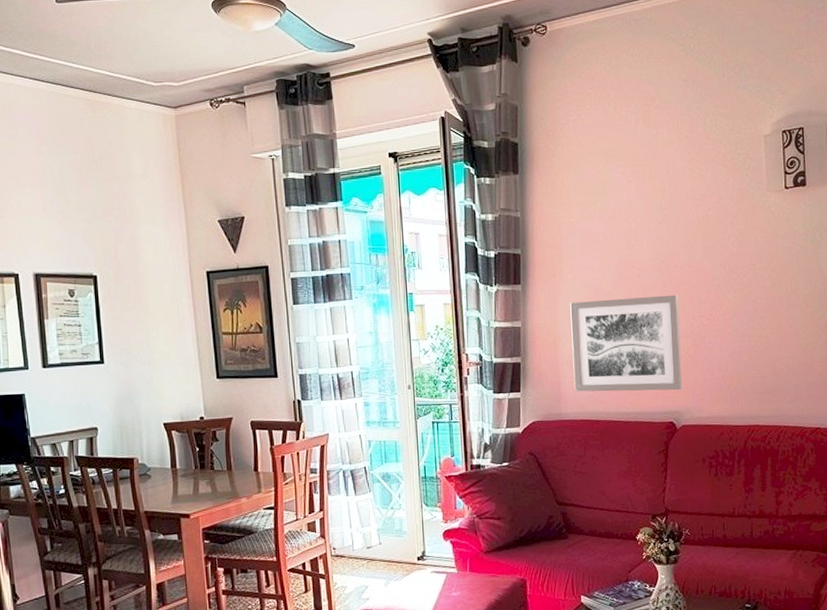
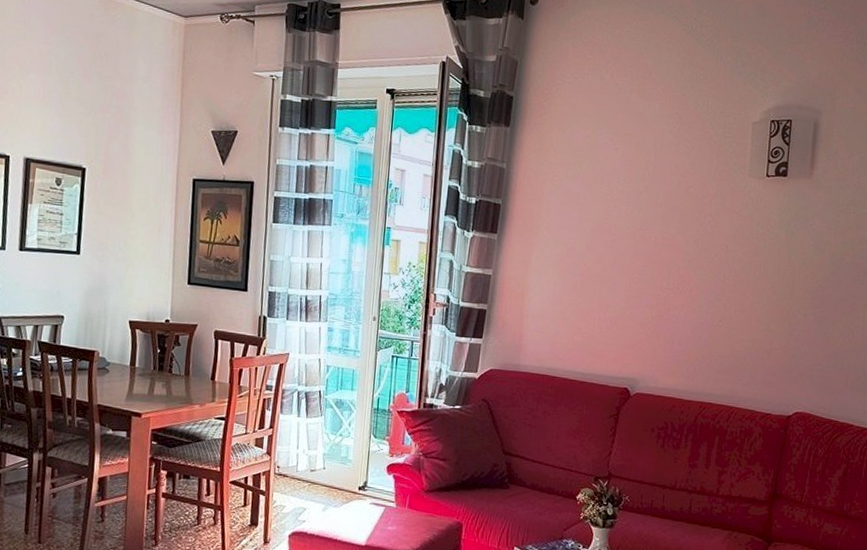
wall art: present [570,294,683,392] -> none [535,258,649,359]

